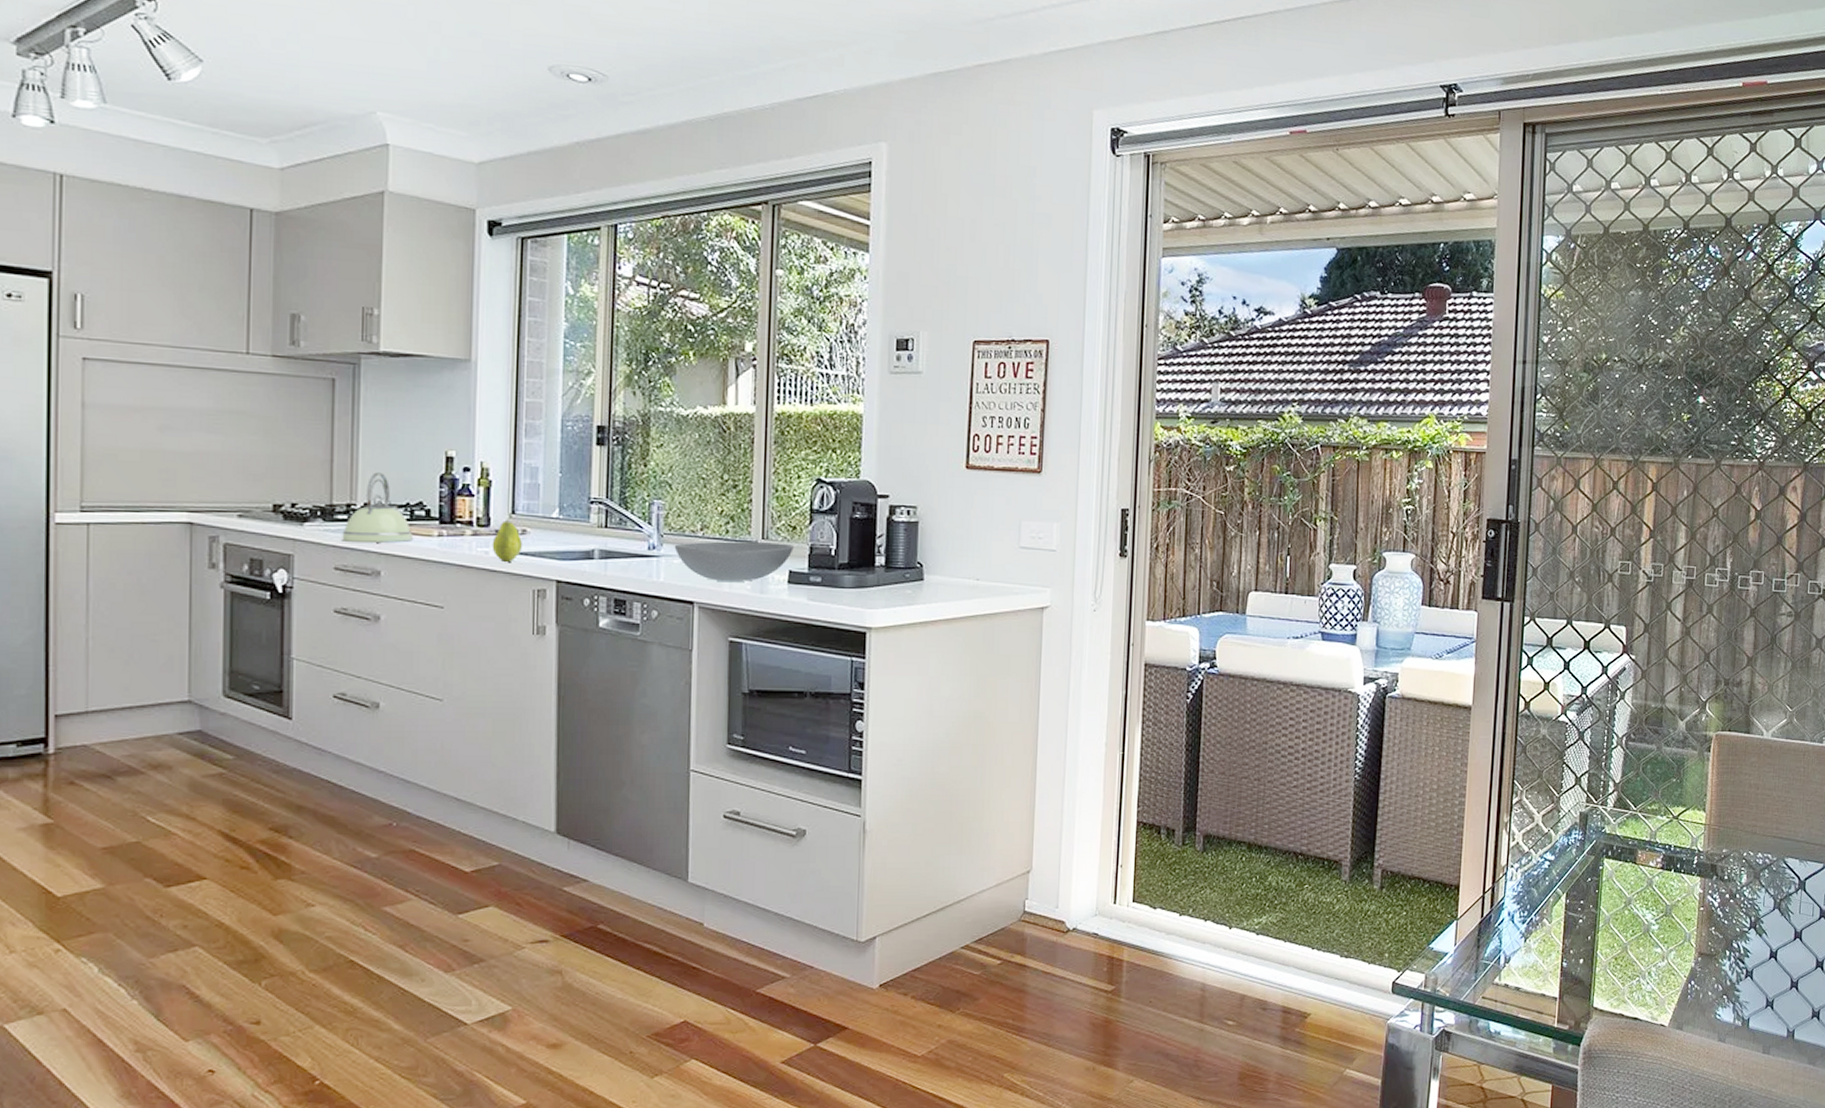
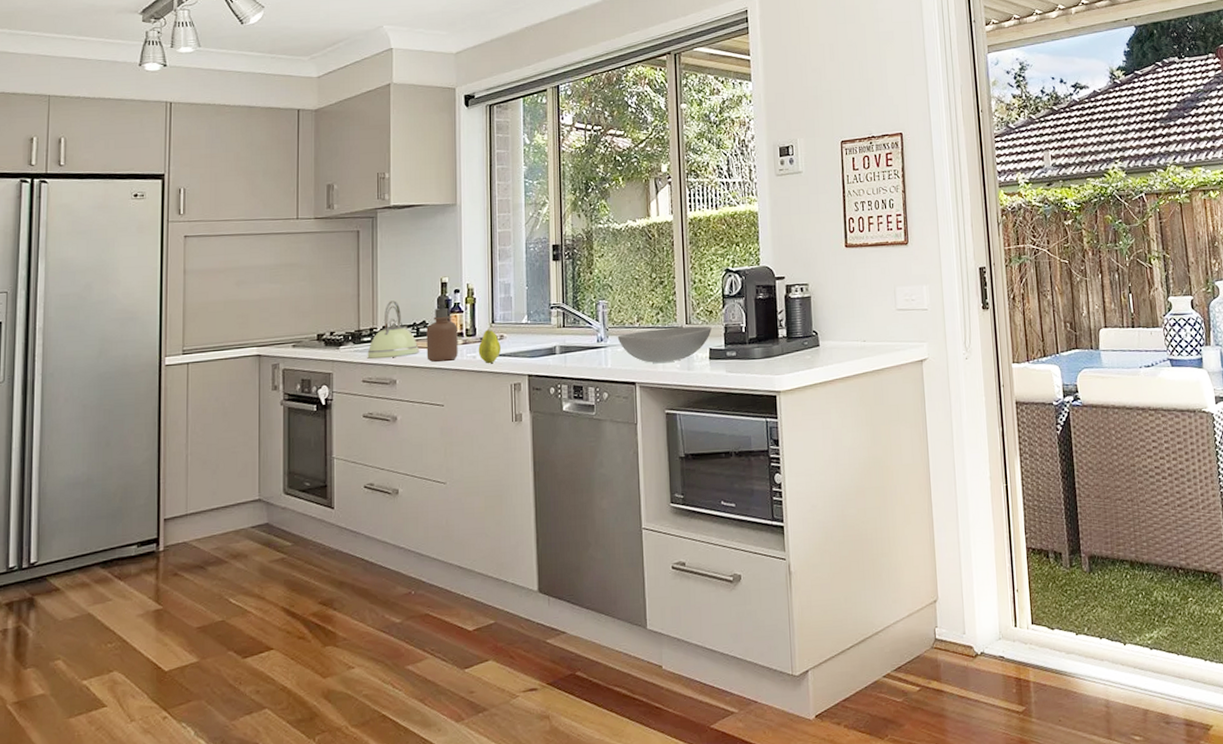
soap dispenser: none [423,472,466,555] -> present [426,295,458,363]

